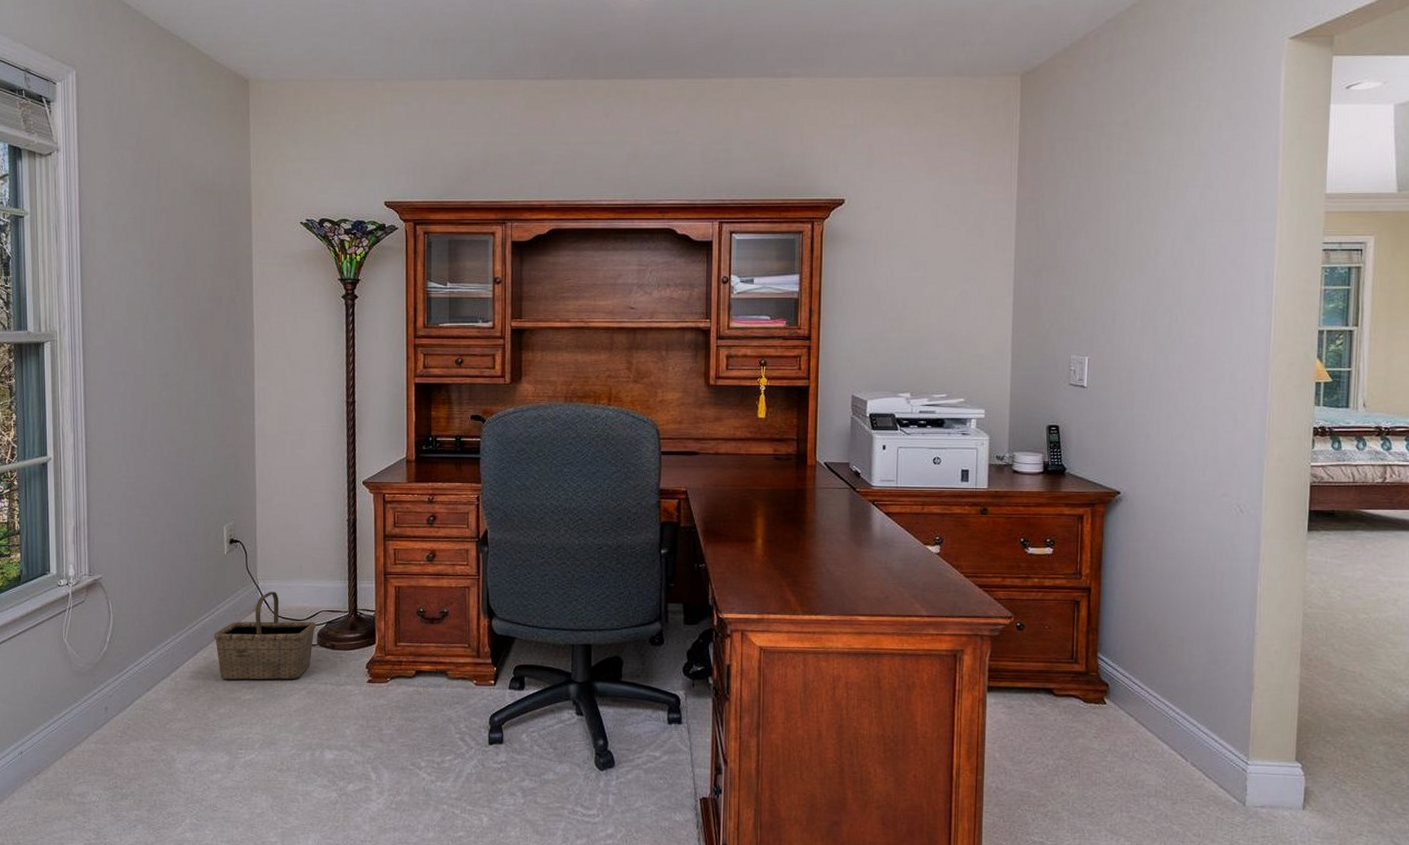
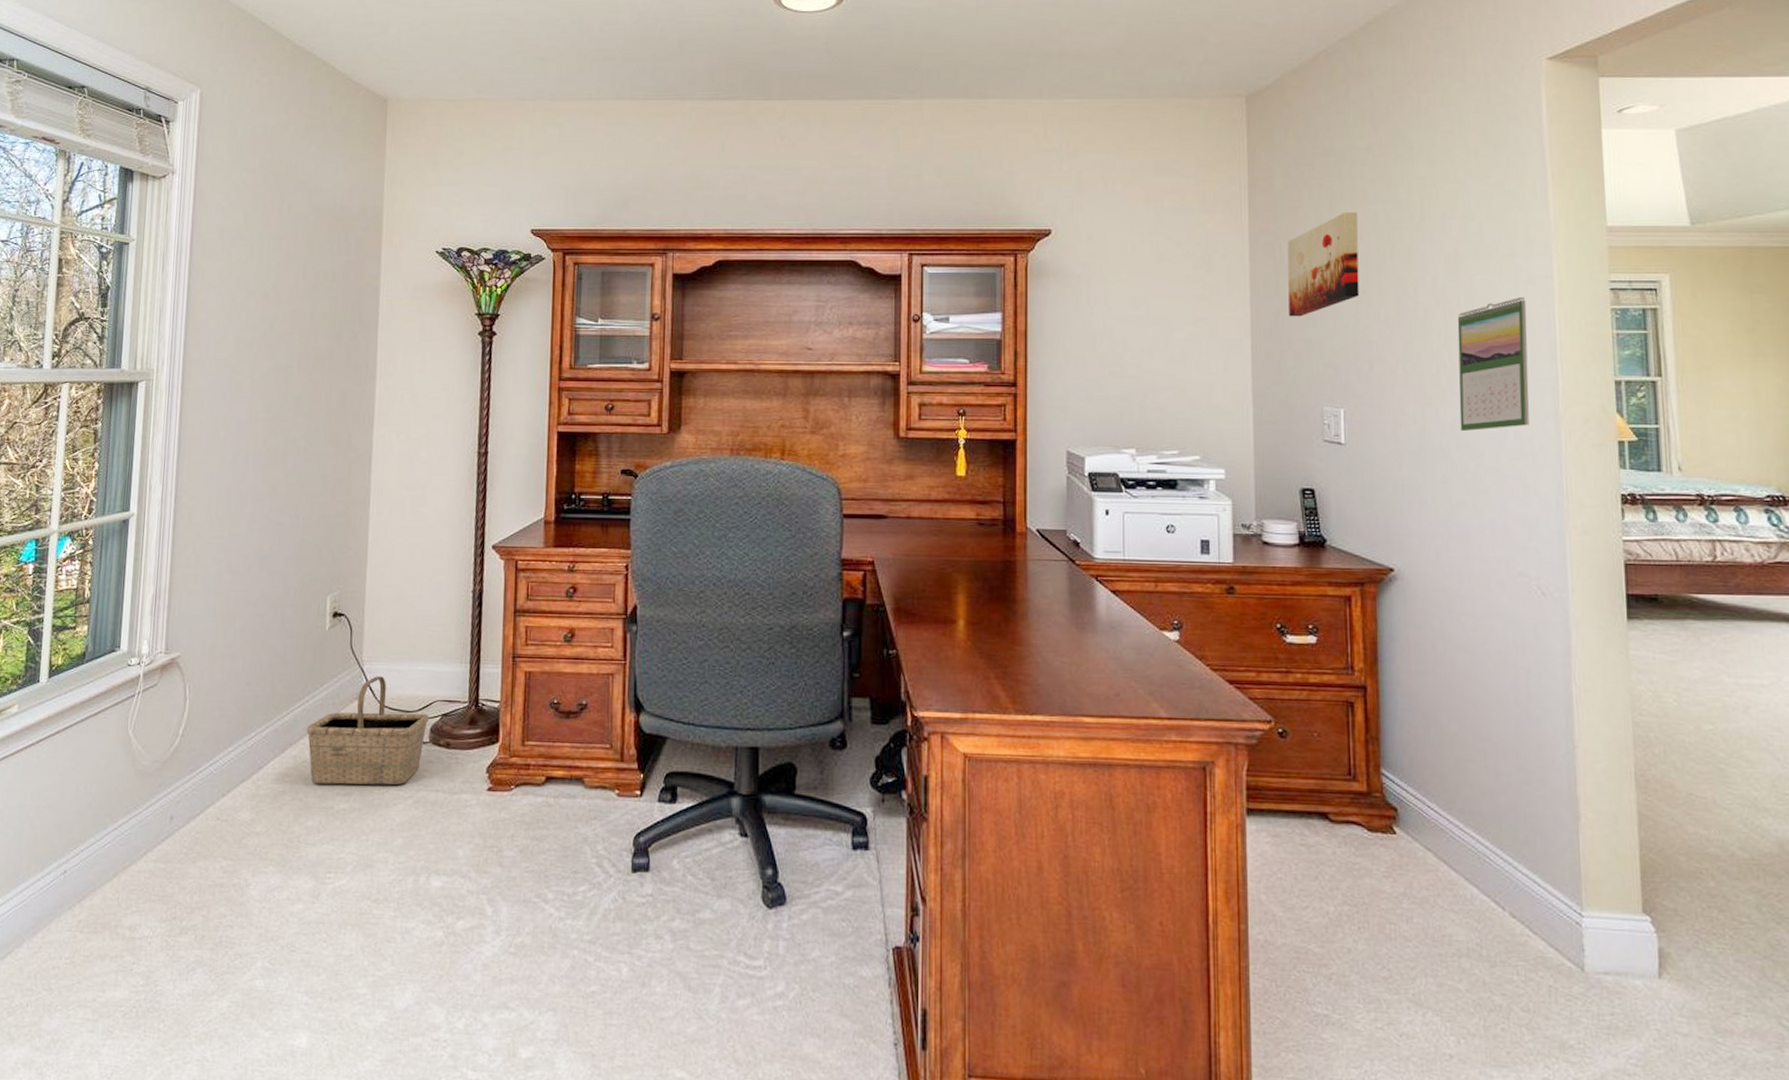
wall art: none [1047,181,1113,276] -> present [1287,211,1360,317]
calendar: none [1185,257,1250,376] -> present [1457,296,1529,432]

